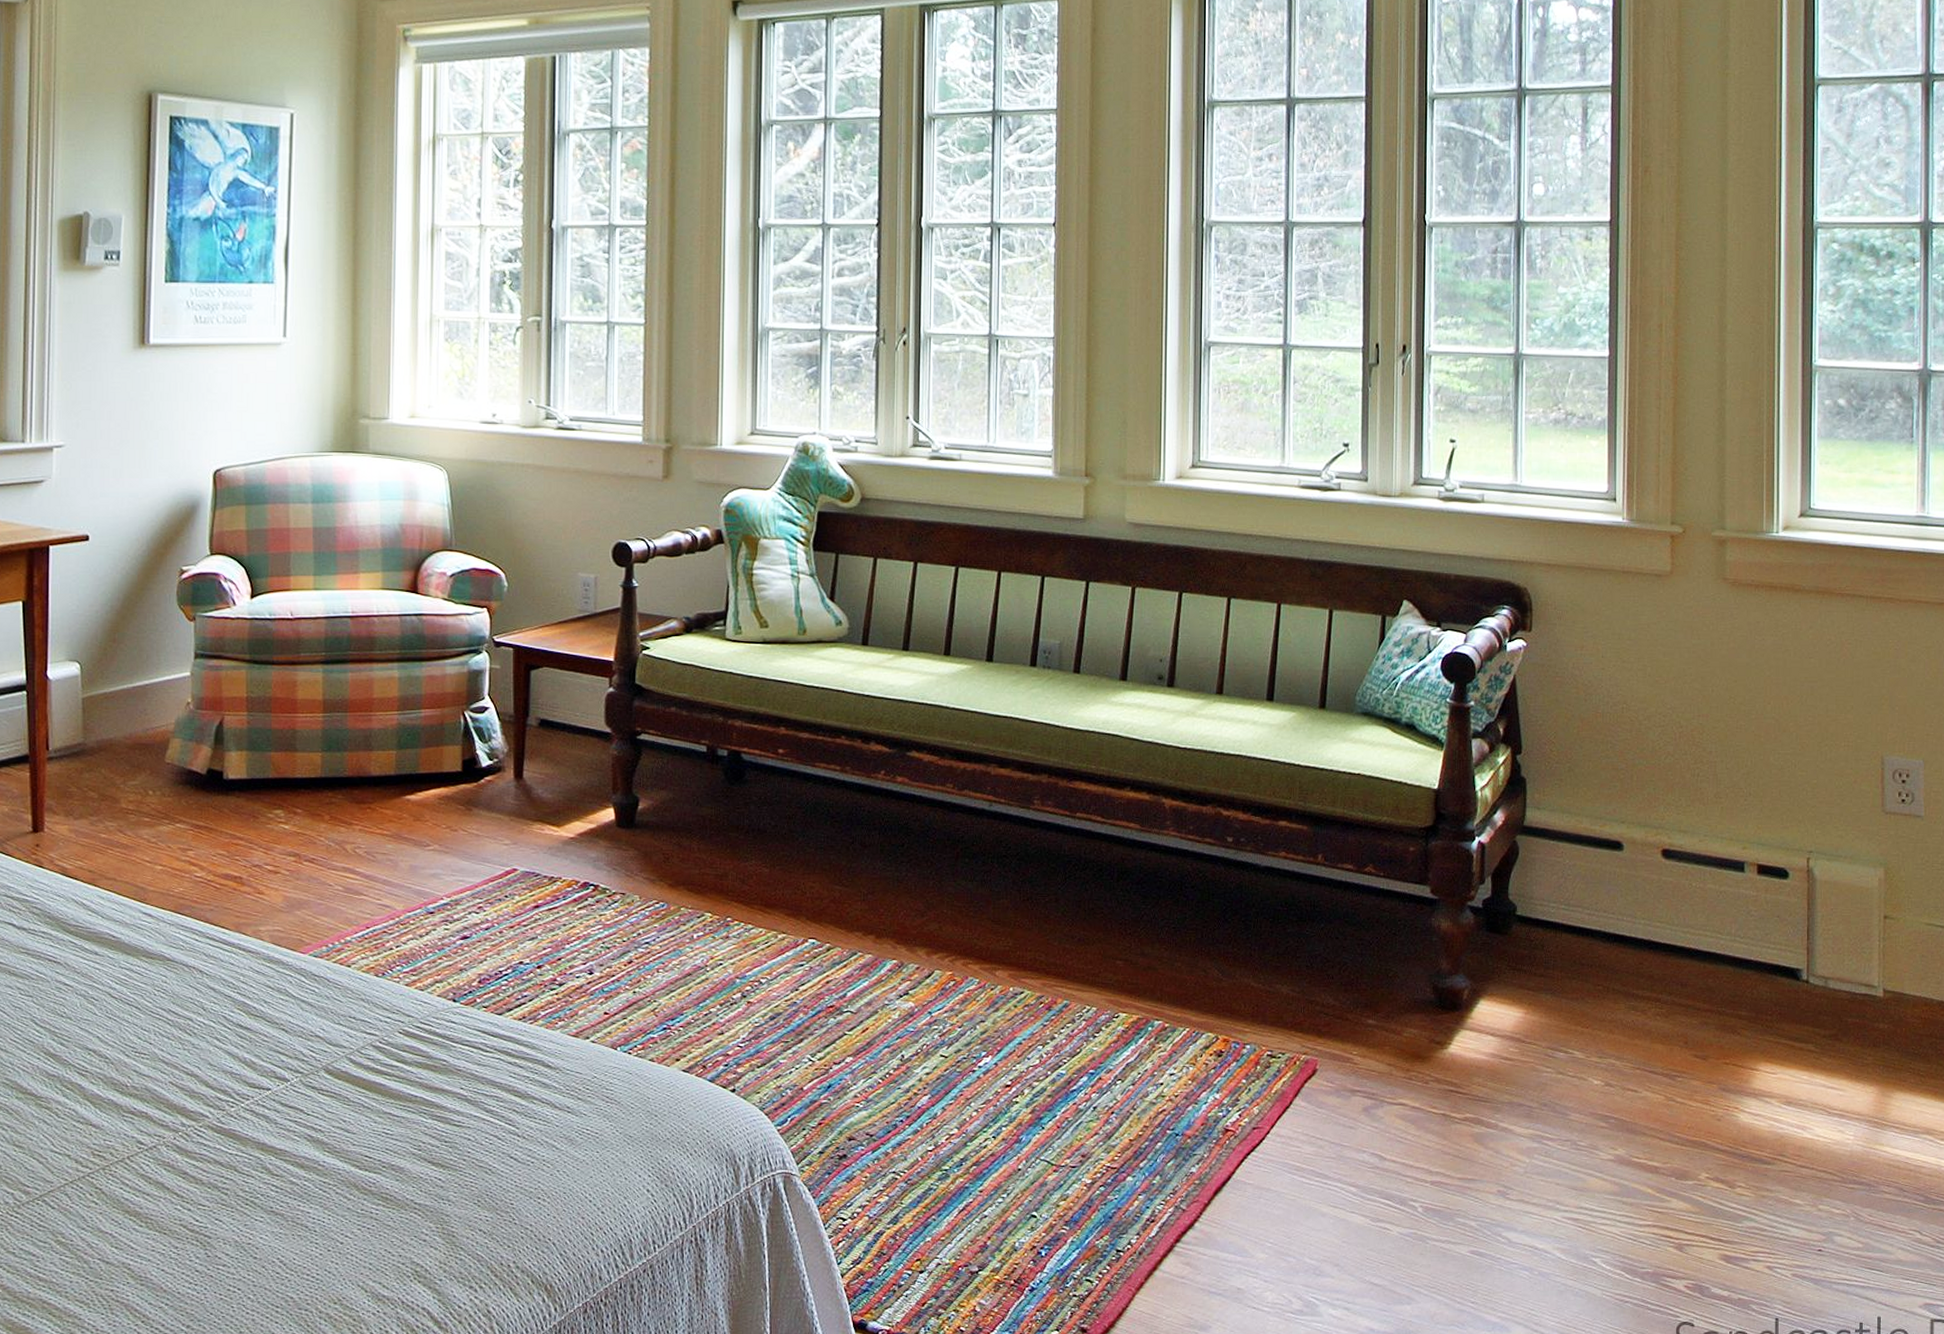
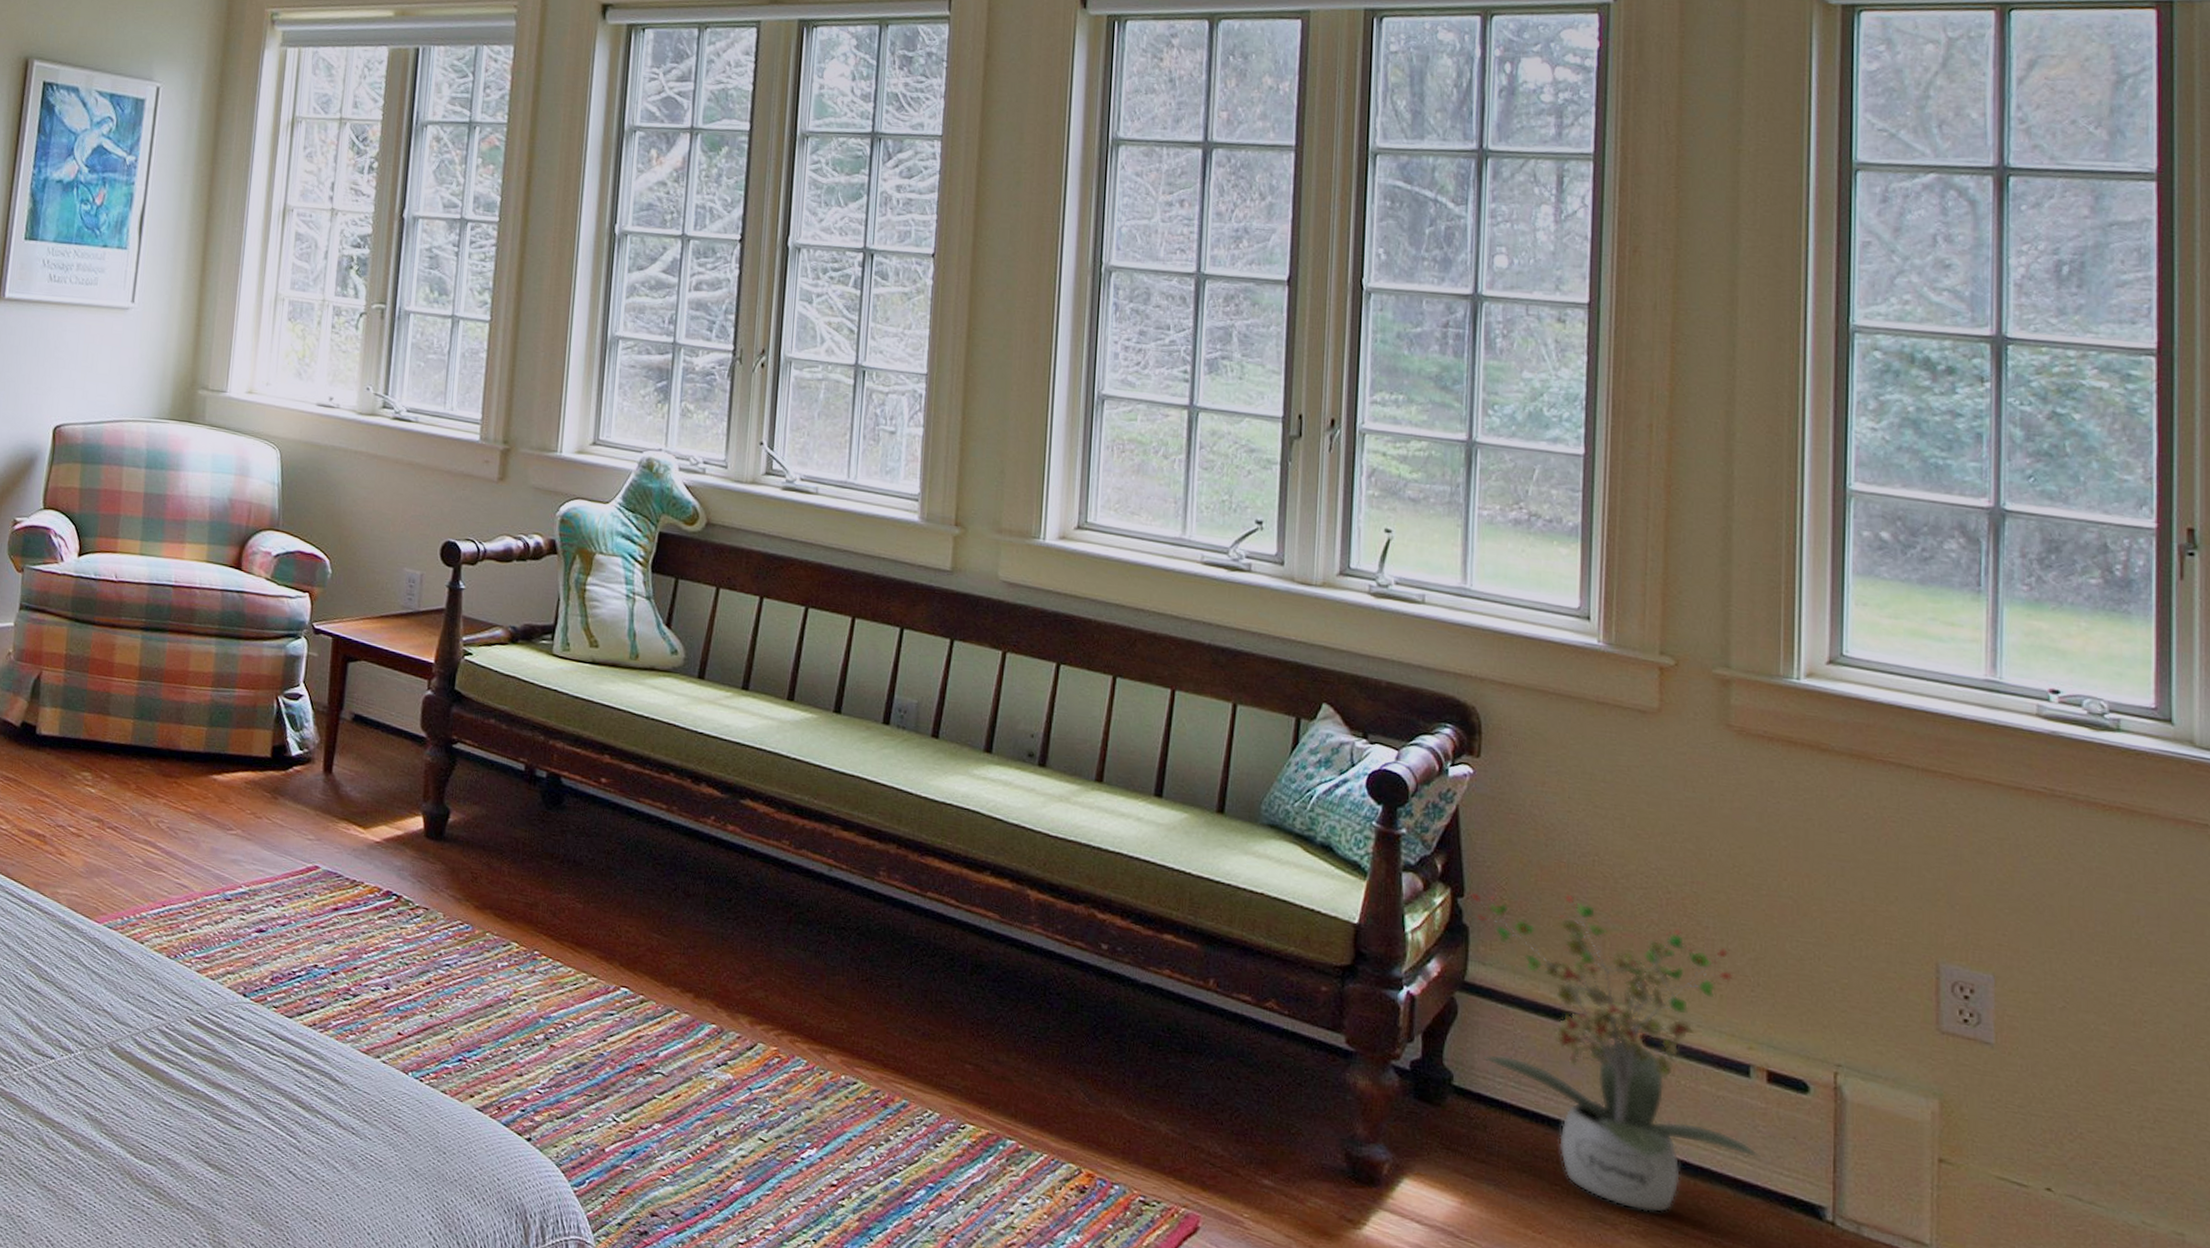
potted plant: none [1527,739,1753,996] -> present [1470,892,1760,1213]

